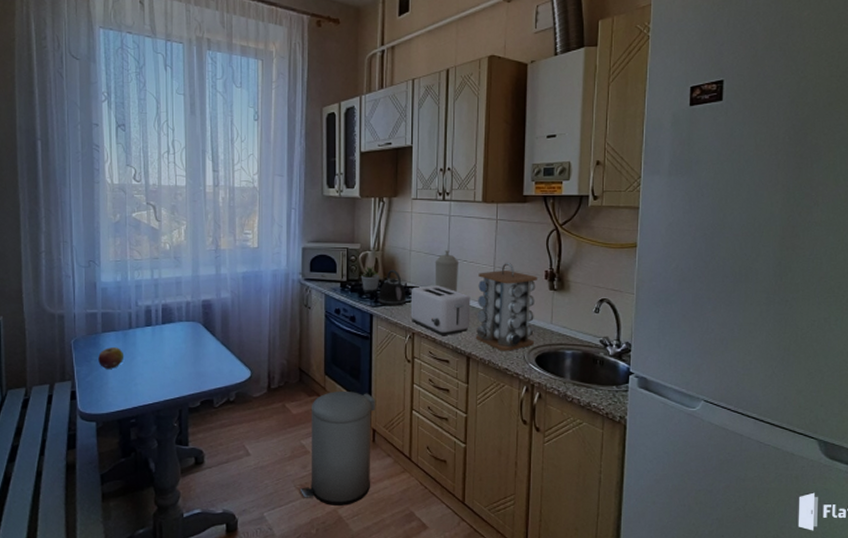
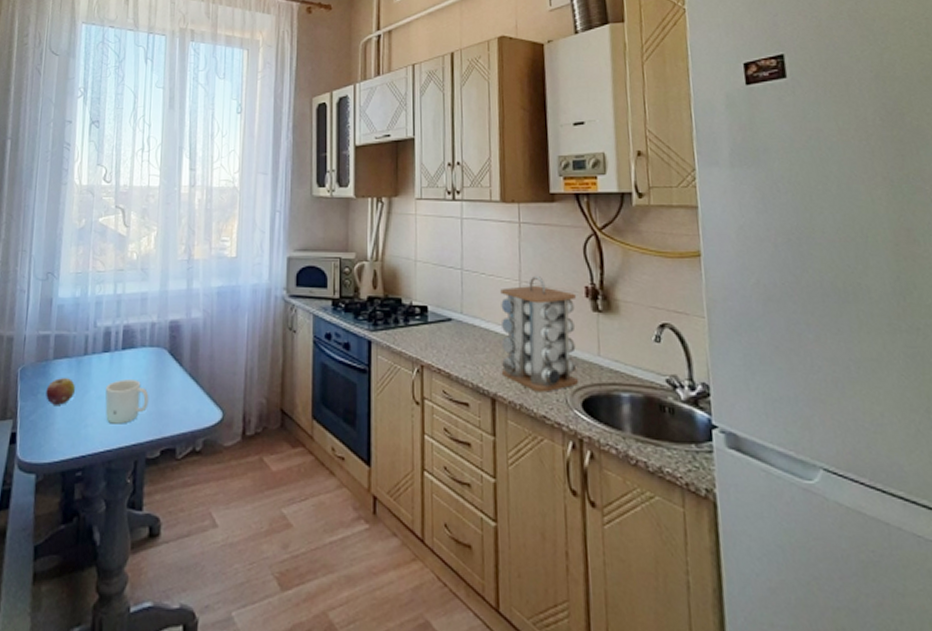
mug: none [151,348,188,382] -> present [105,379,149,424]
pedal bin: present [299,390,375,505] -> none [278,441,376,606]
potted plant: present [359,266,379,294] -> none [354,280,379,315]
kettle: present [378,269,407,306] -> none [377,283,413,331]
toaster: present [410,285,471,335] -> none [417,304,494,369]
canister: present [435,250,458,292] -> none [445,261,476,313]

